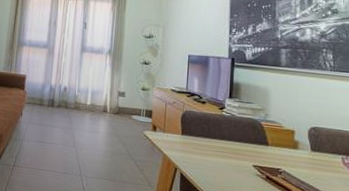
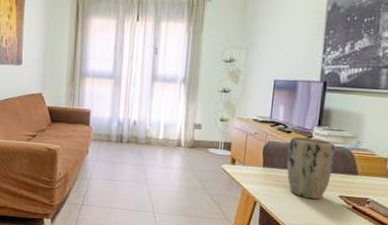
plant pot: none [203,107,246,168] -> present [286,136,335,200]

